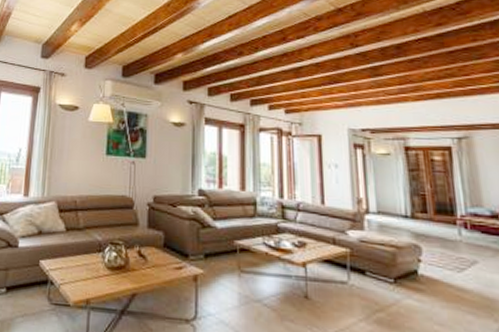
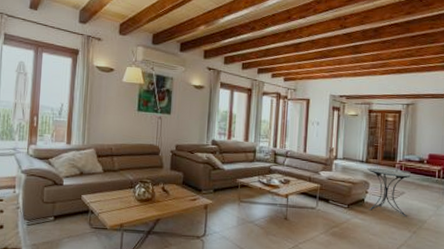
side table: none [413,224,488,298] -> present [366,167,411,216]

